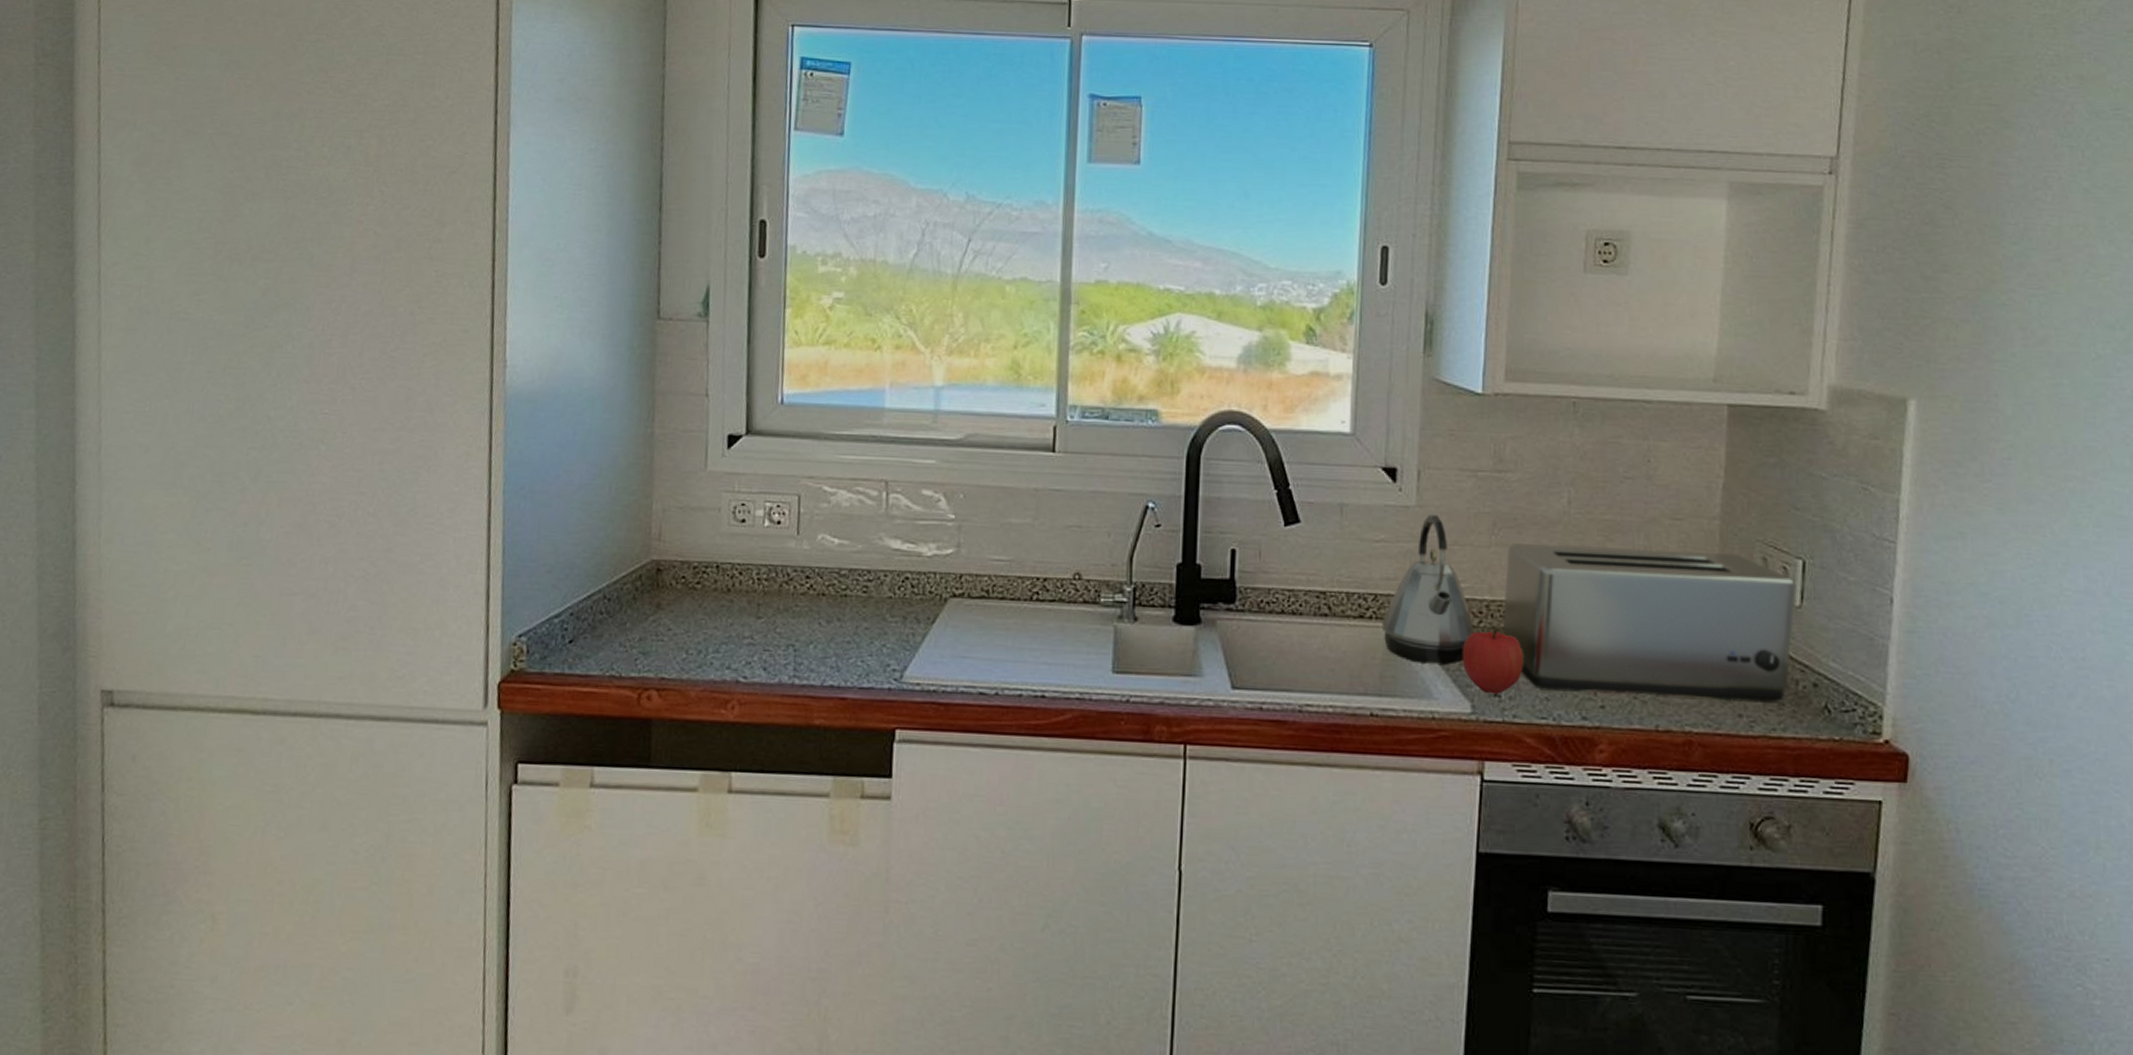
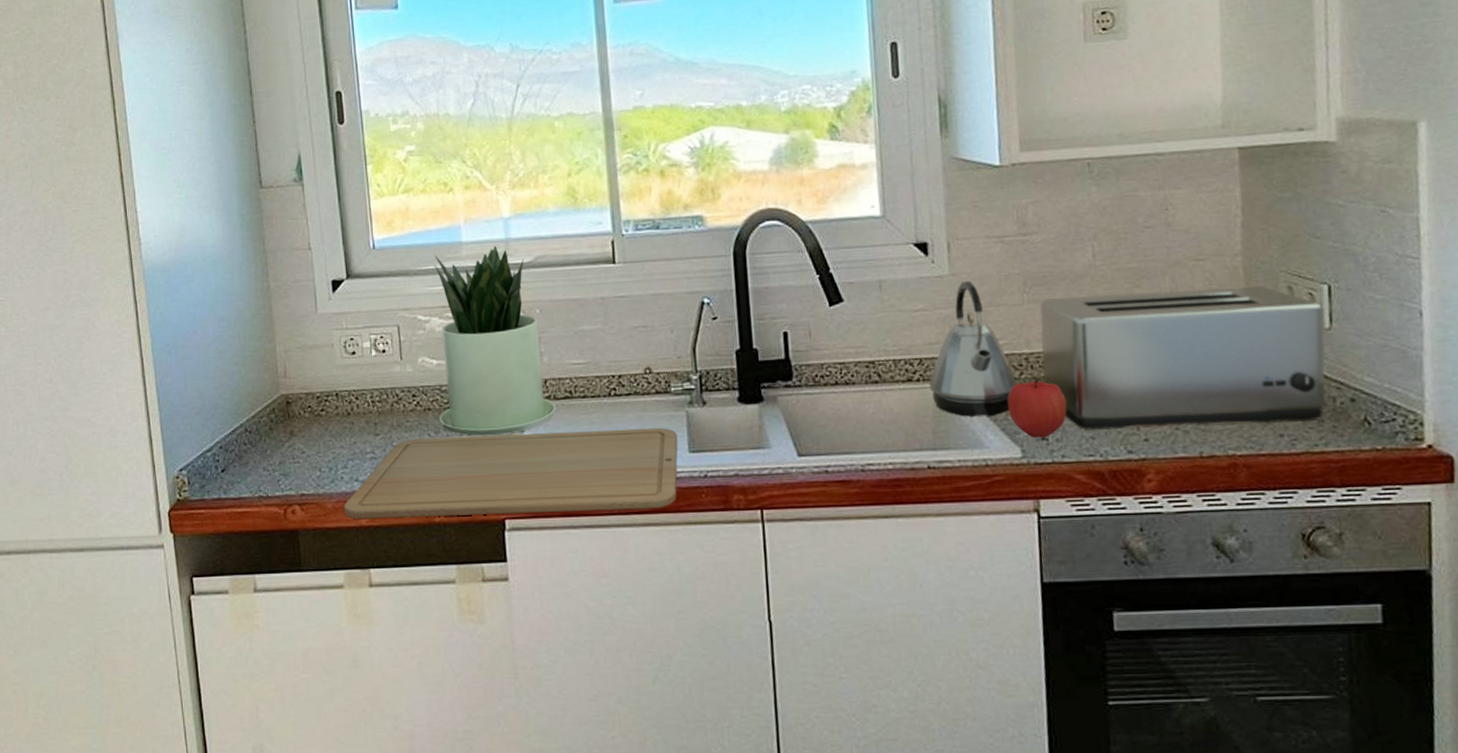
chopping board: none [708,626,1102,733] -> present [343,427,678,520]
planter: none [833,416,970,632] -> present [434,245,557,436]

